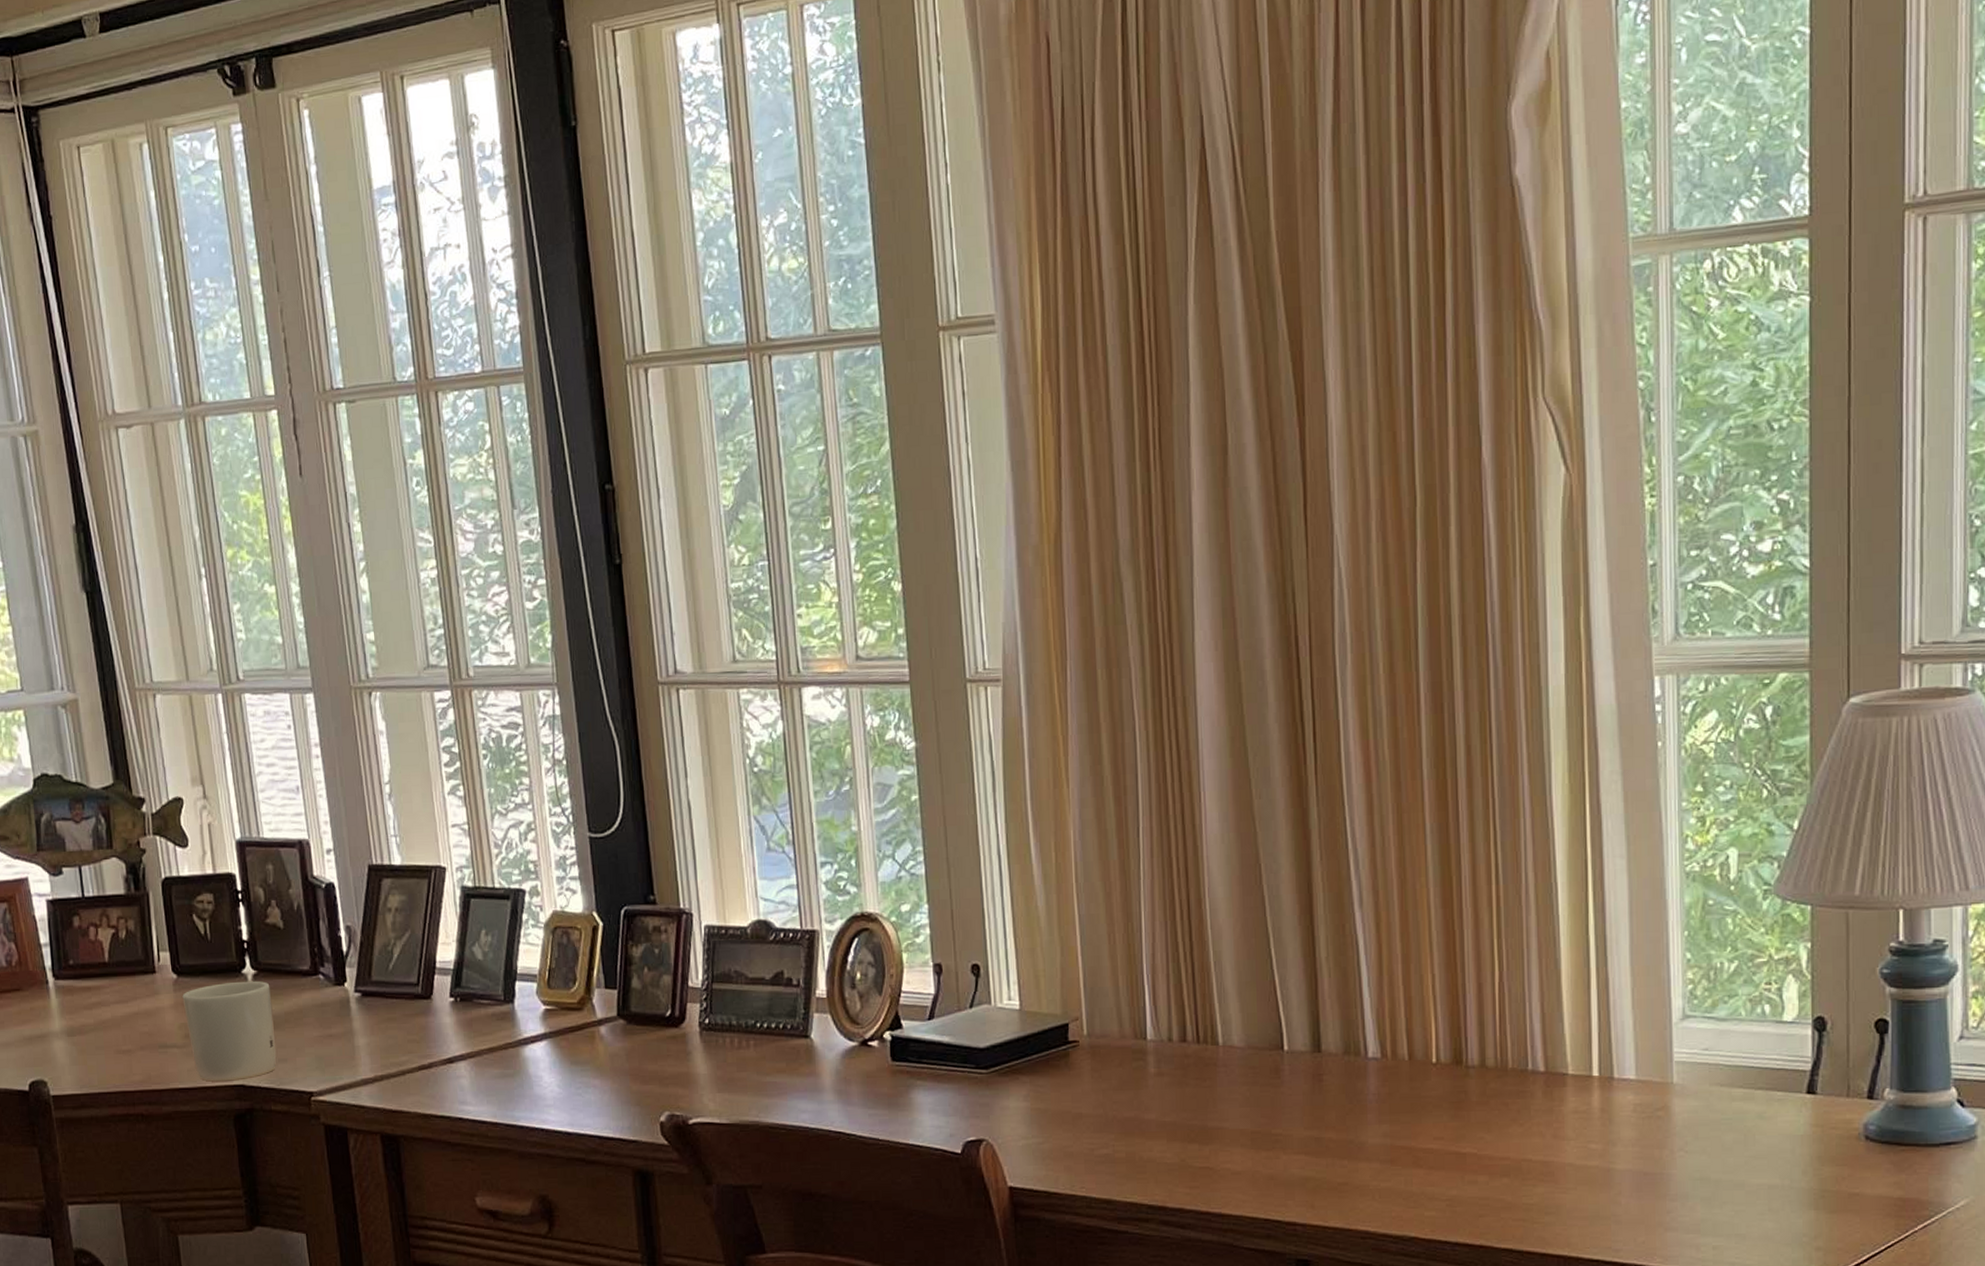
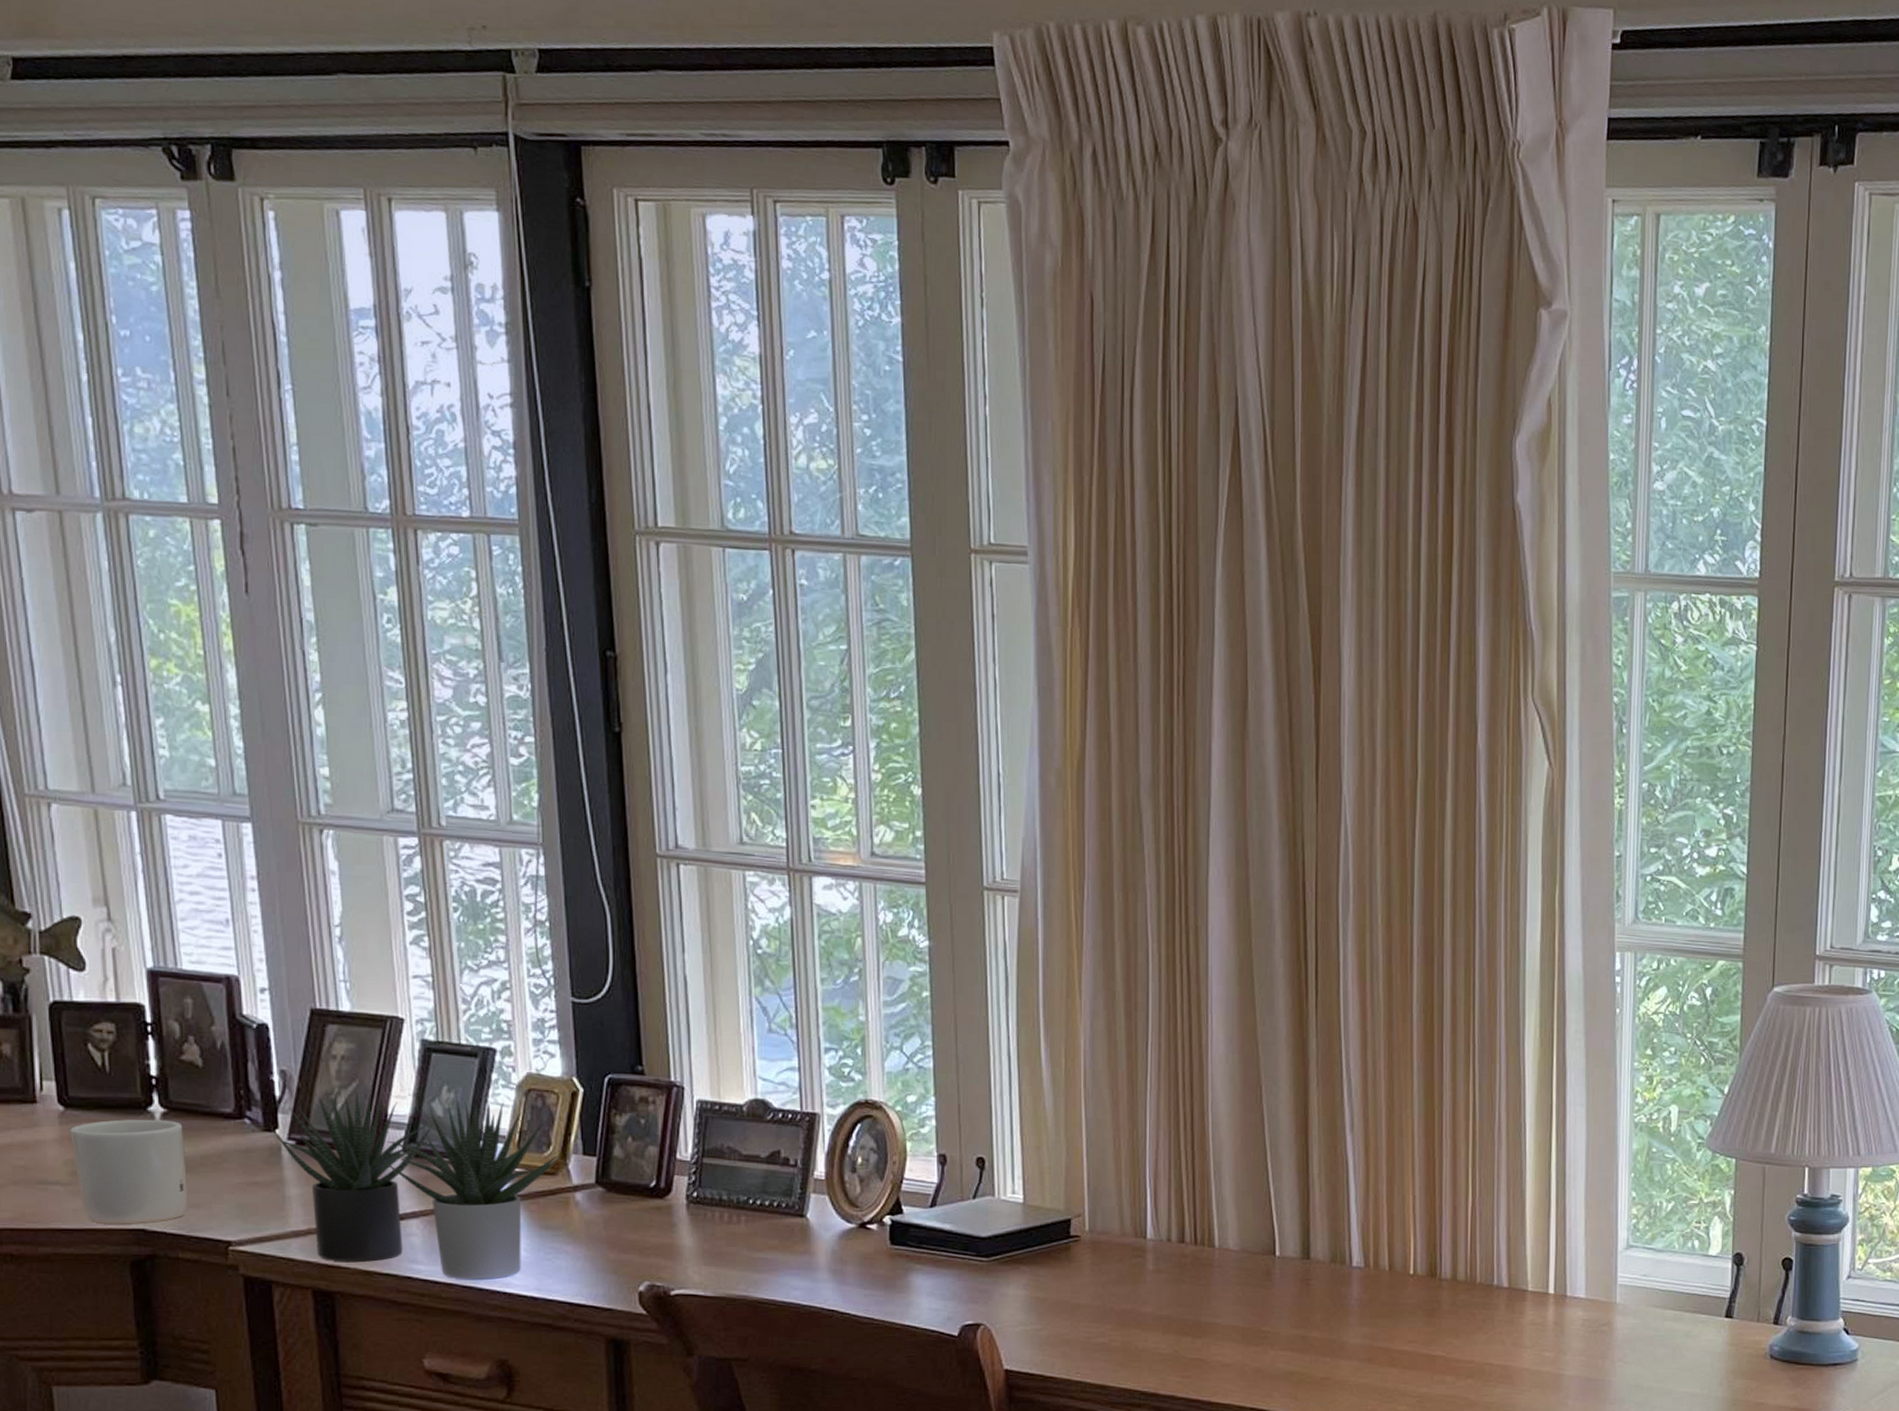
succulent plant: none [340,939,587,1119] -> present [271,1090,563,1281]

